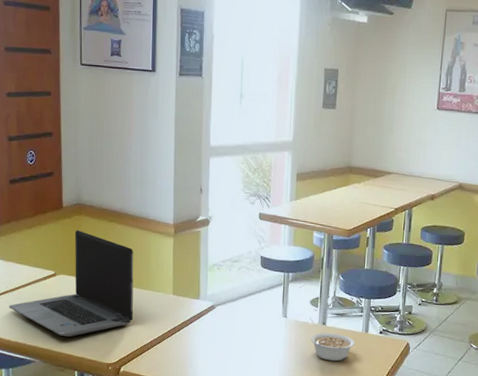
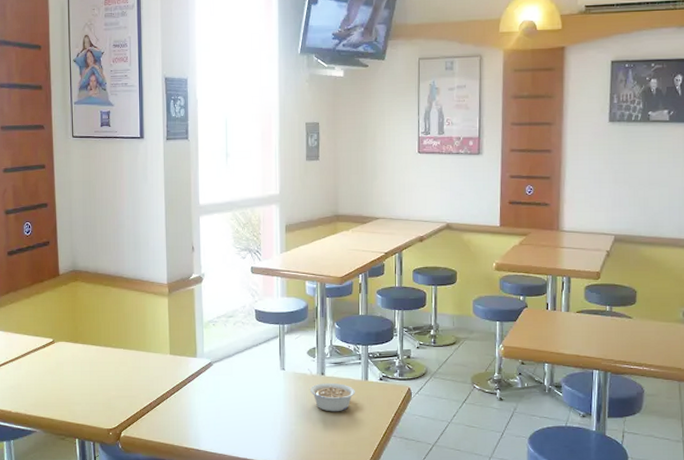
laptop computer: present [9,229,134,337] -> none [9,296,132,405]

